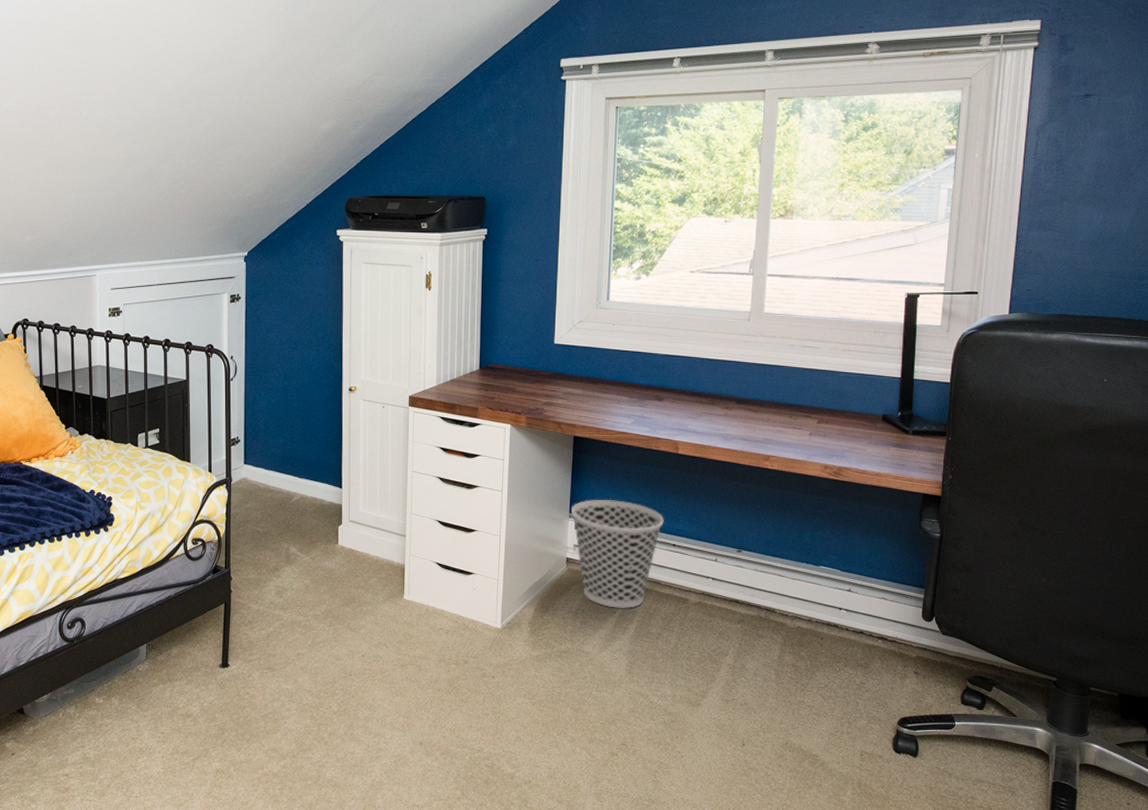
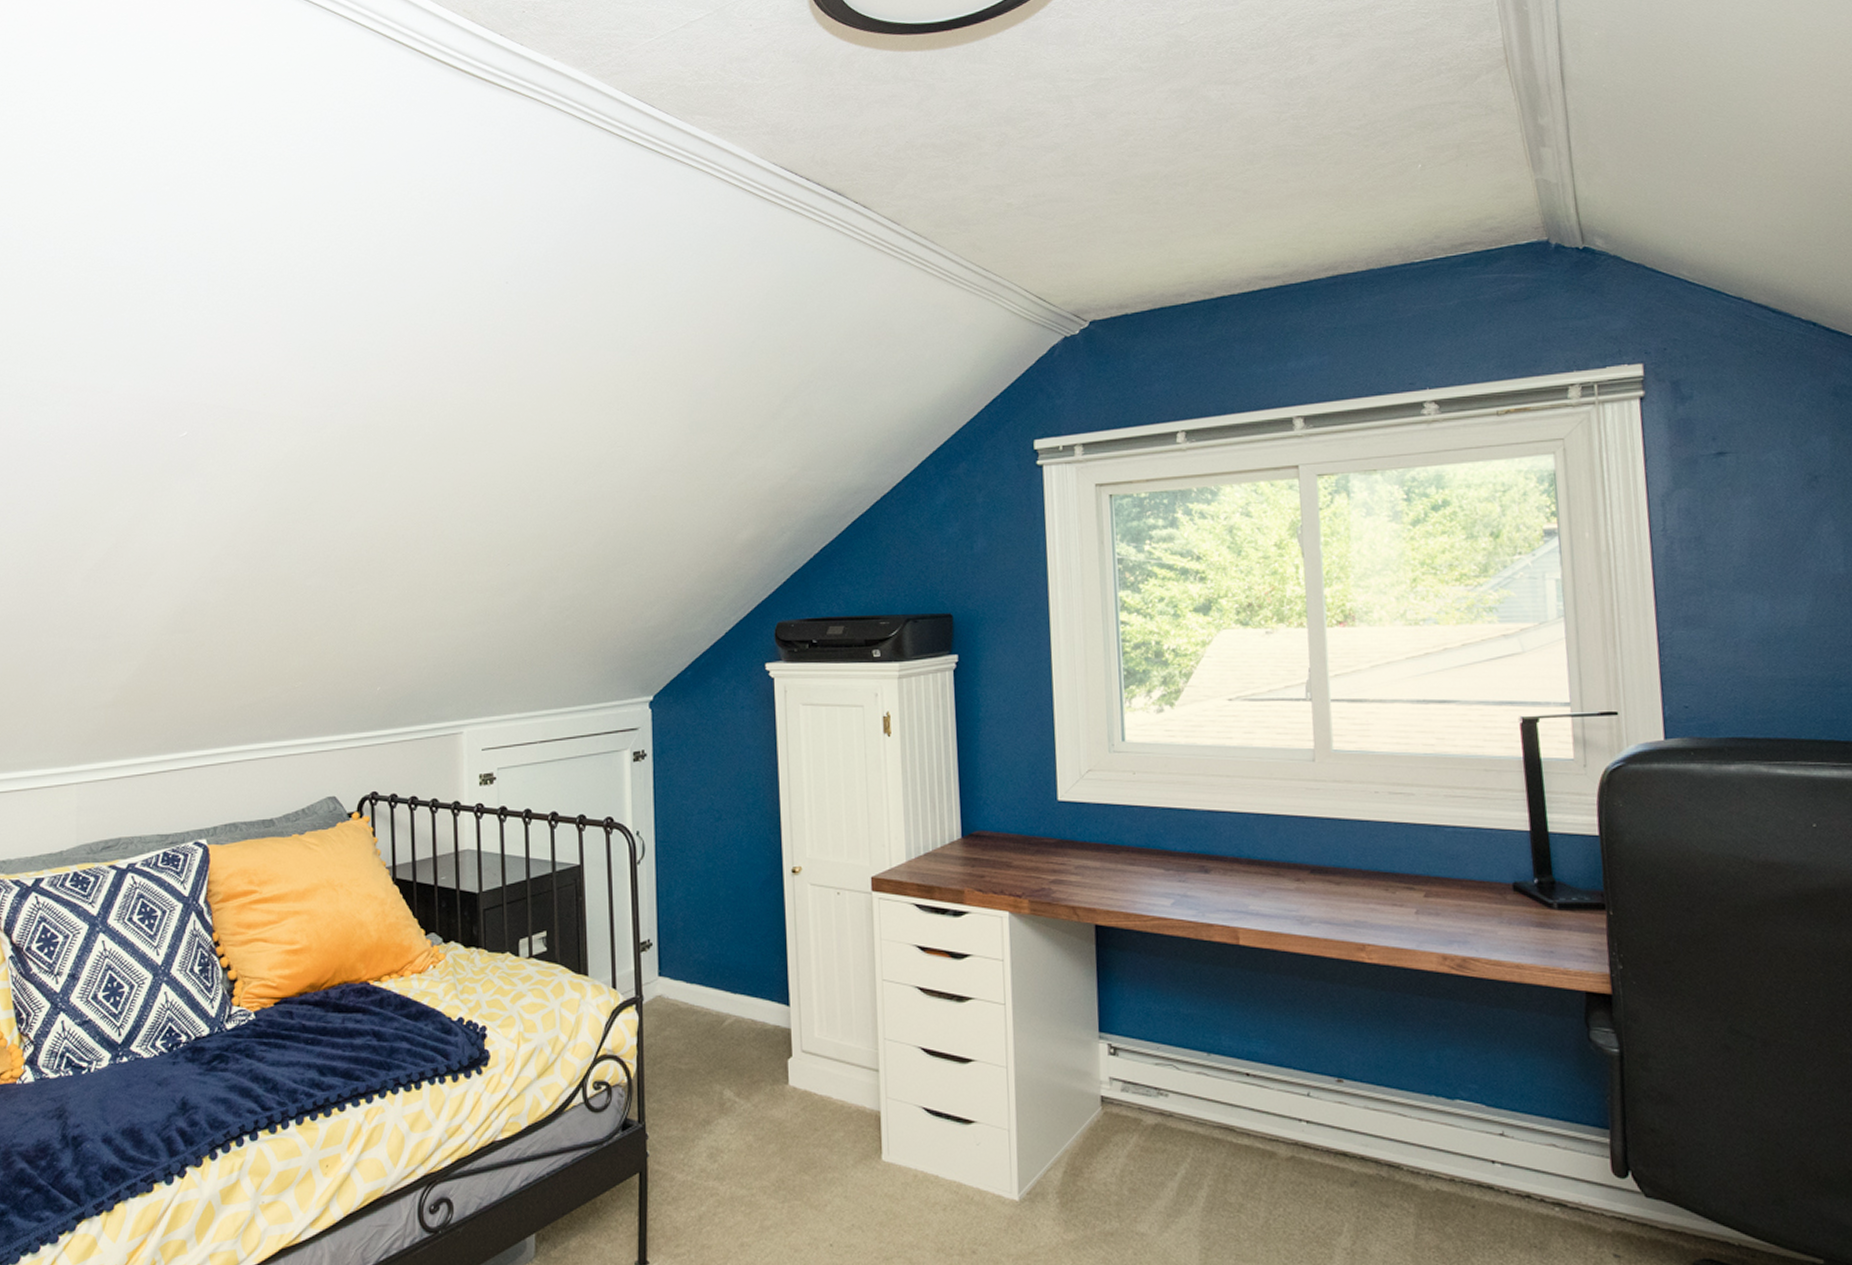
wastebasket: present [570,499,664,609] -> none [1100,1011,1230,1169]

